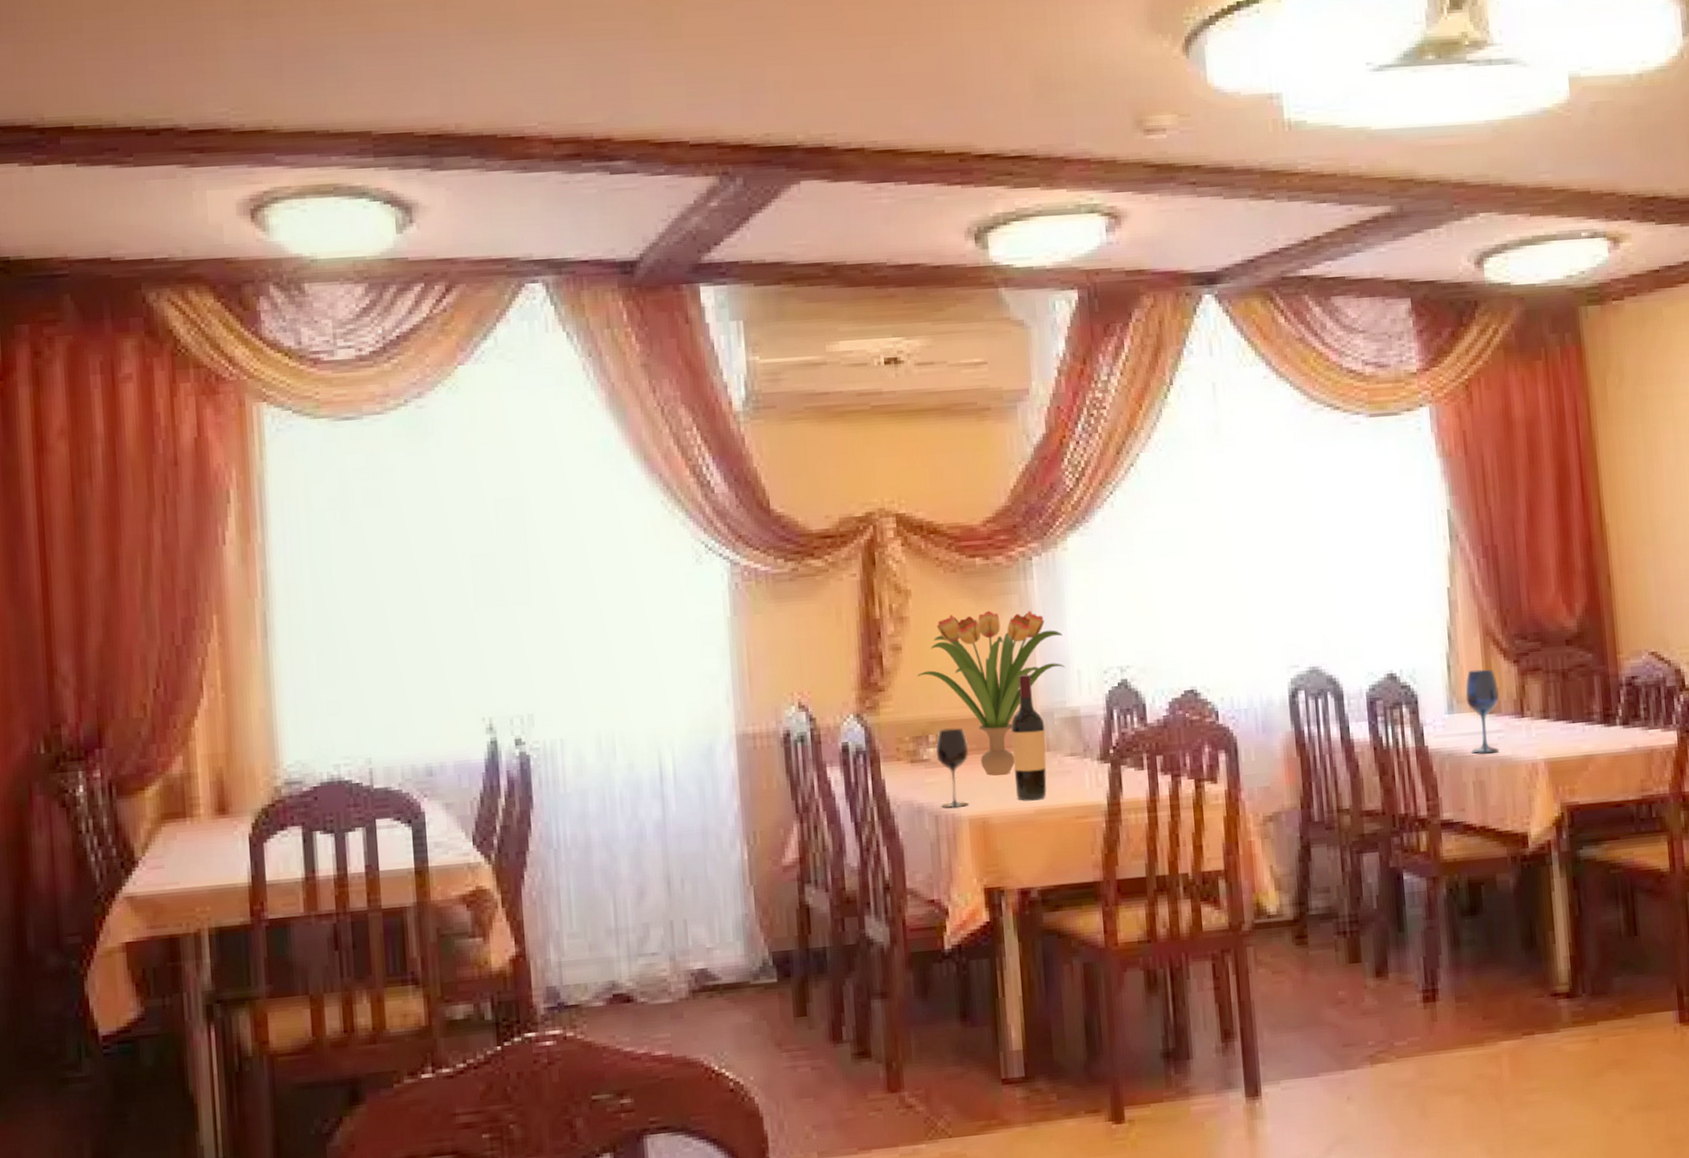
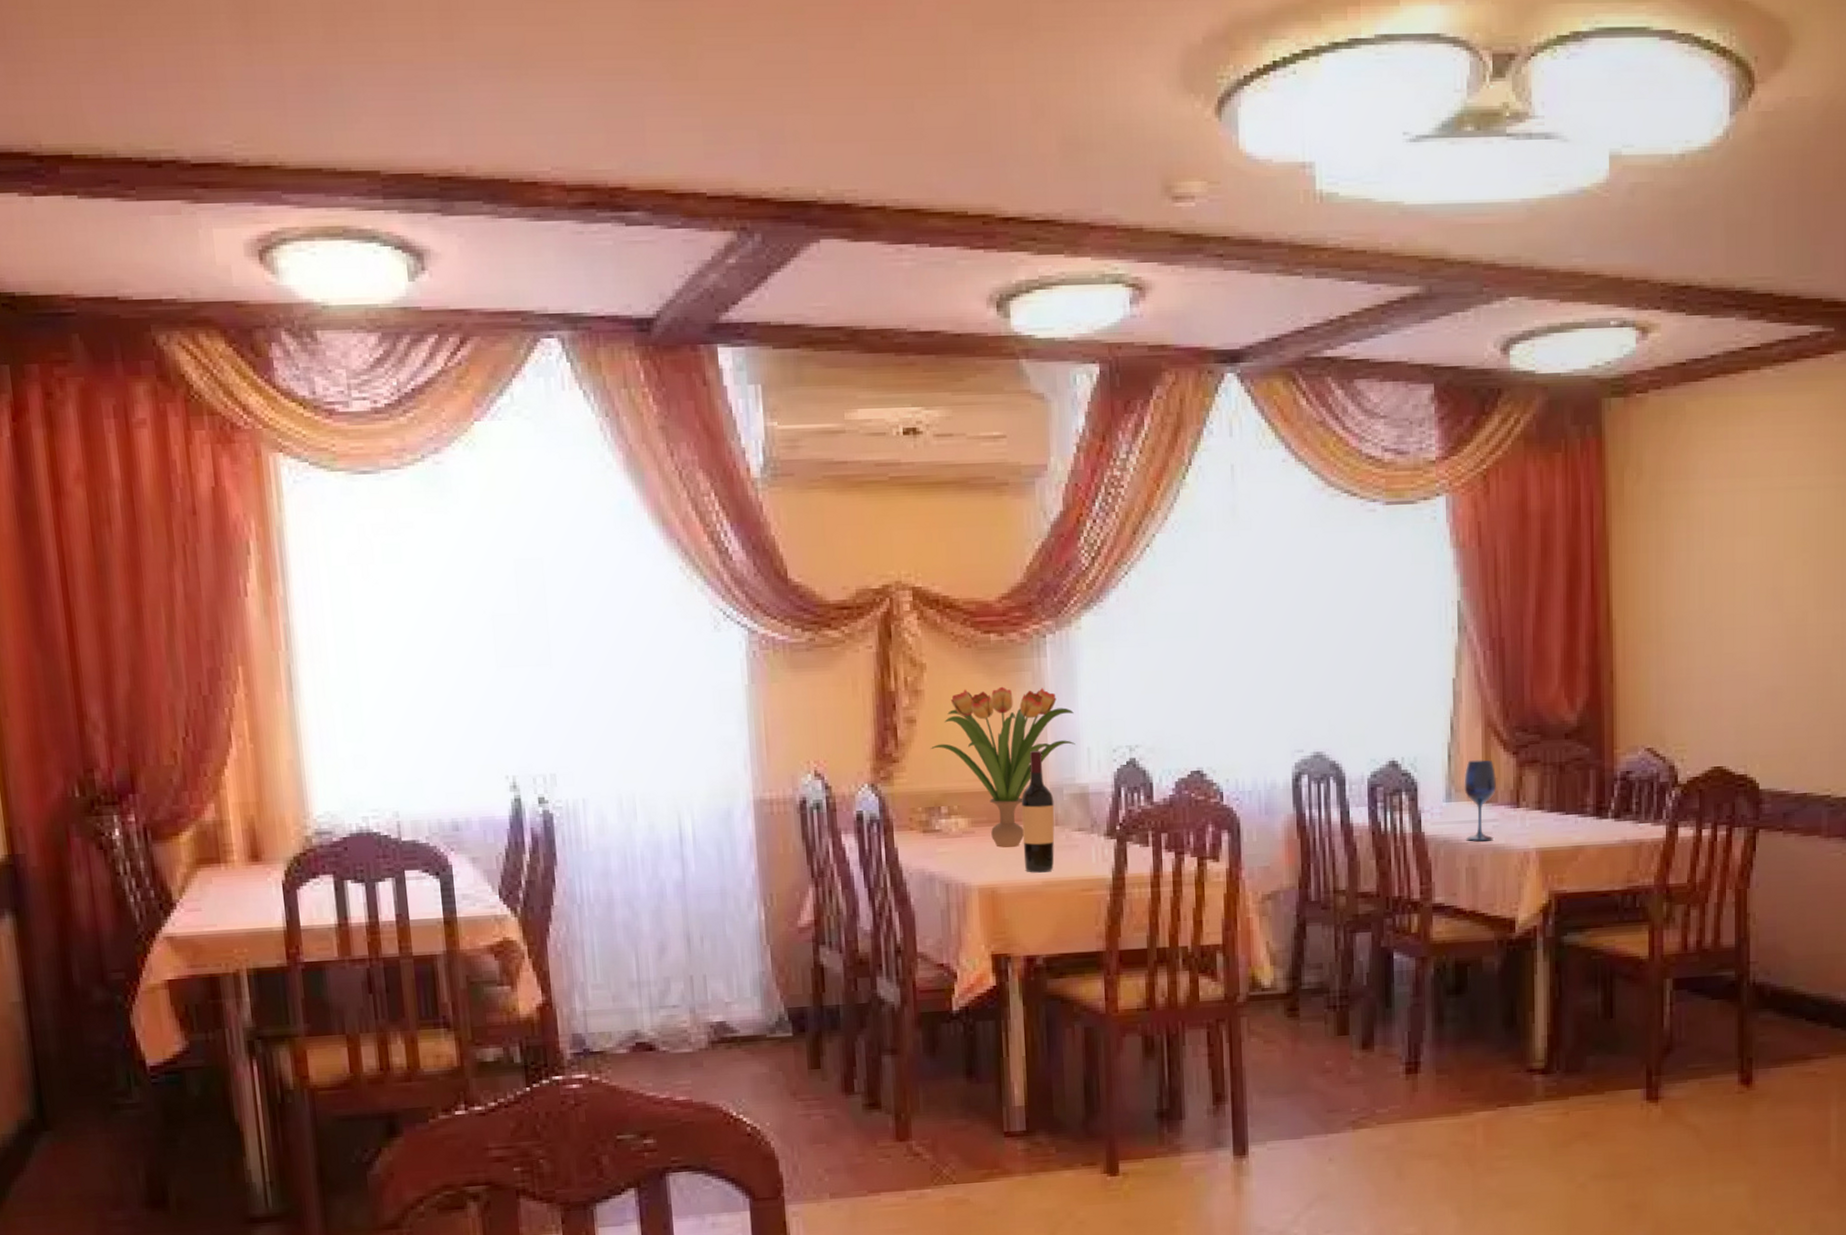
wine glass: present [935,727,969,809] -> none [947,800,980,878]

